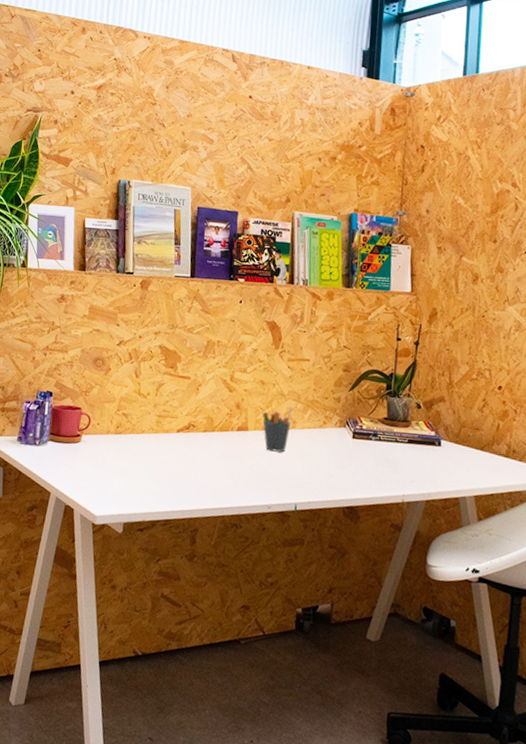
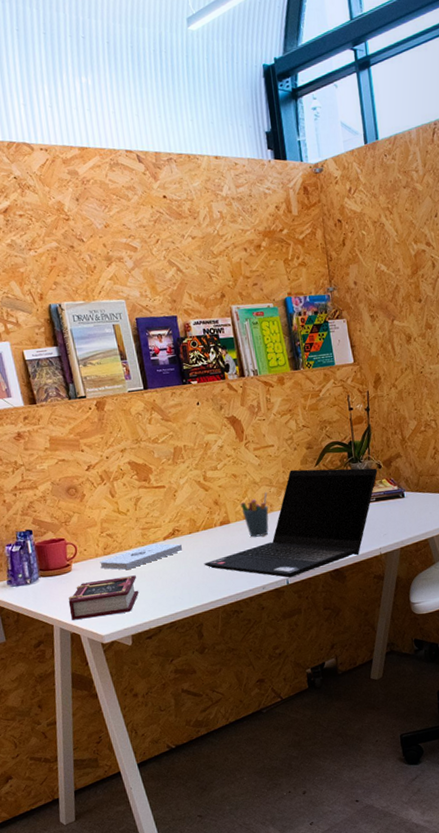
book: none [69,456,142,498] -> present [68,575,139,620]
notepad: none [109,433,195,455] -> present [100,543,183,570]
laptop computer: none [212,389,416,504] -> present [204,468,378,578]

